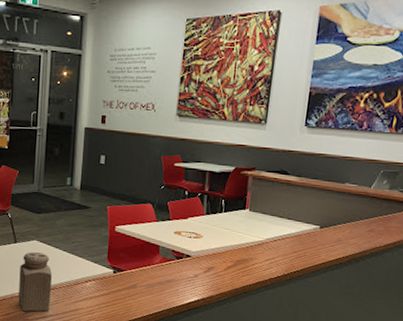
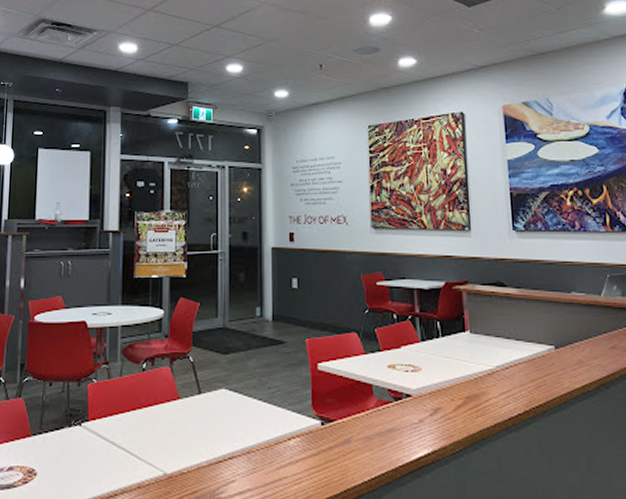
salt shaker: present [18,251,52,312] -> none [207,403,248,486]

